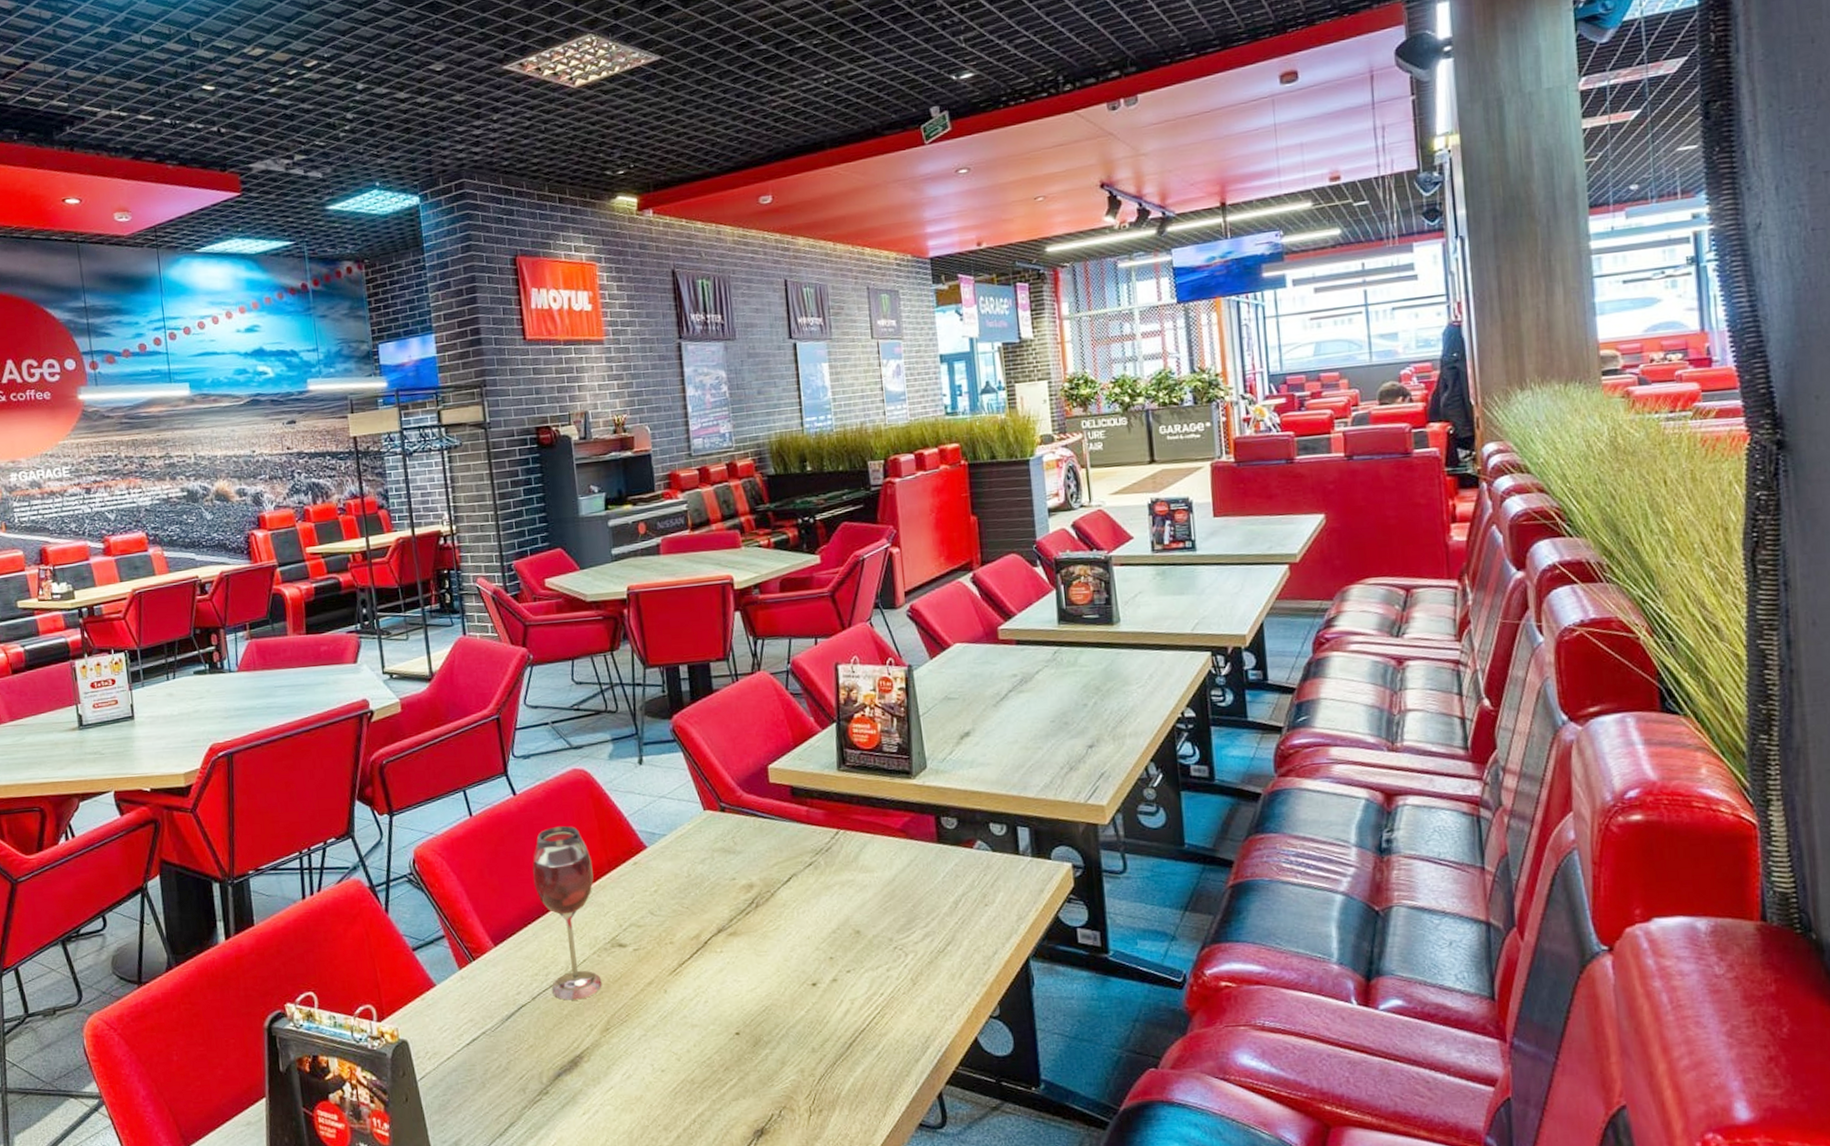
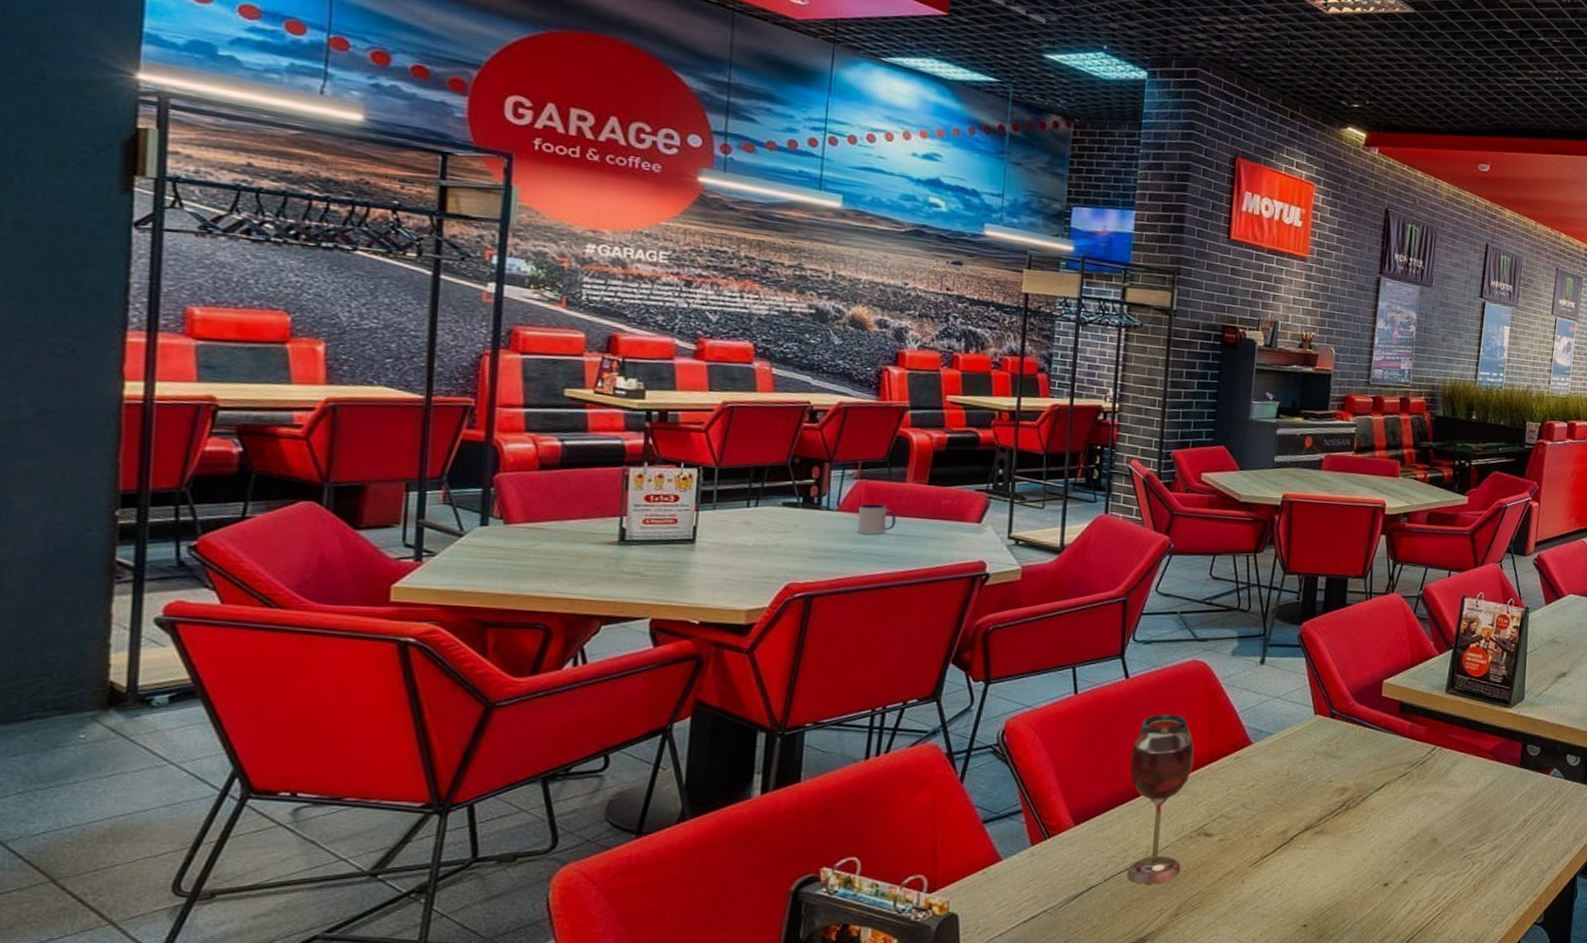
mug: none [253,660,287,691] -> present [857,504,897,536]

